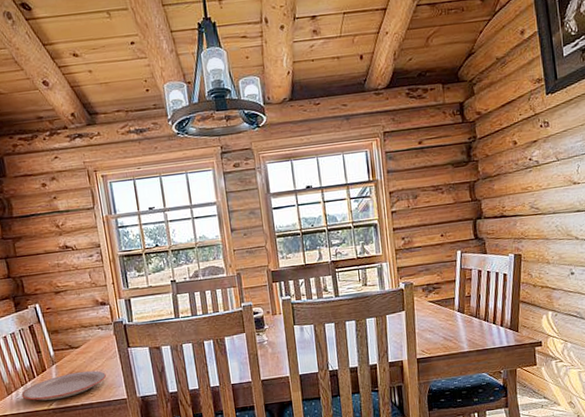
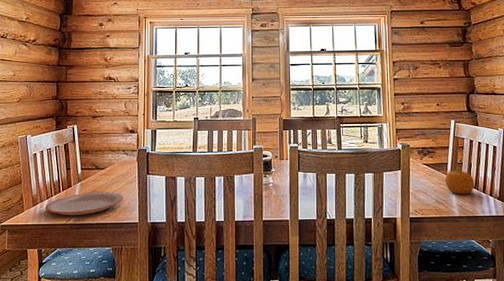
fruit: none [452,299,484,329] -> present [445,166,475,194]

